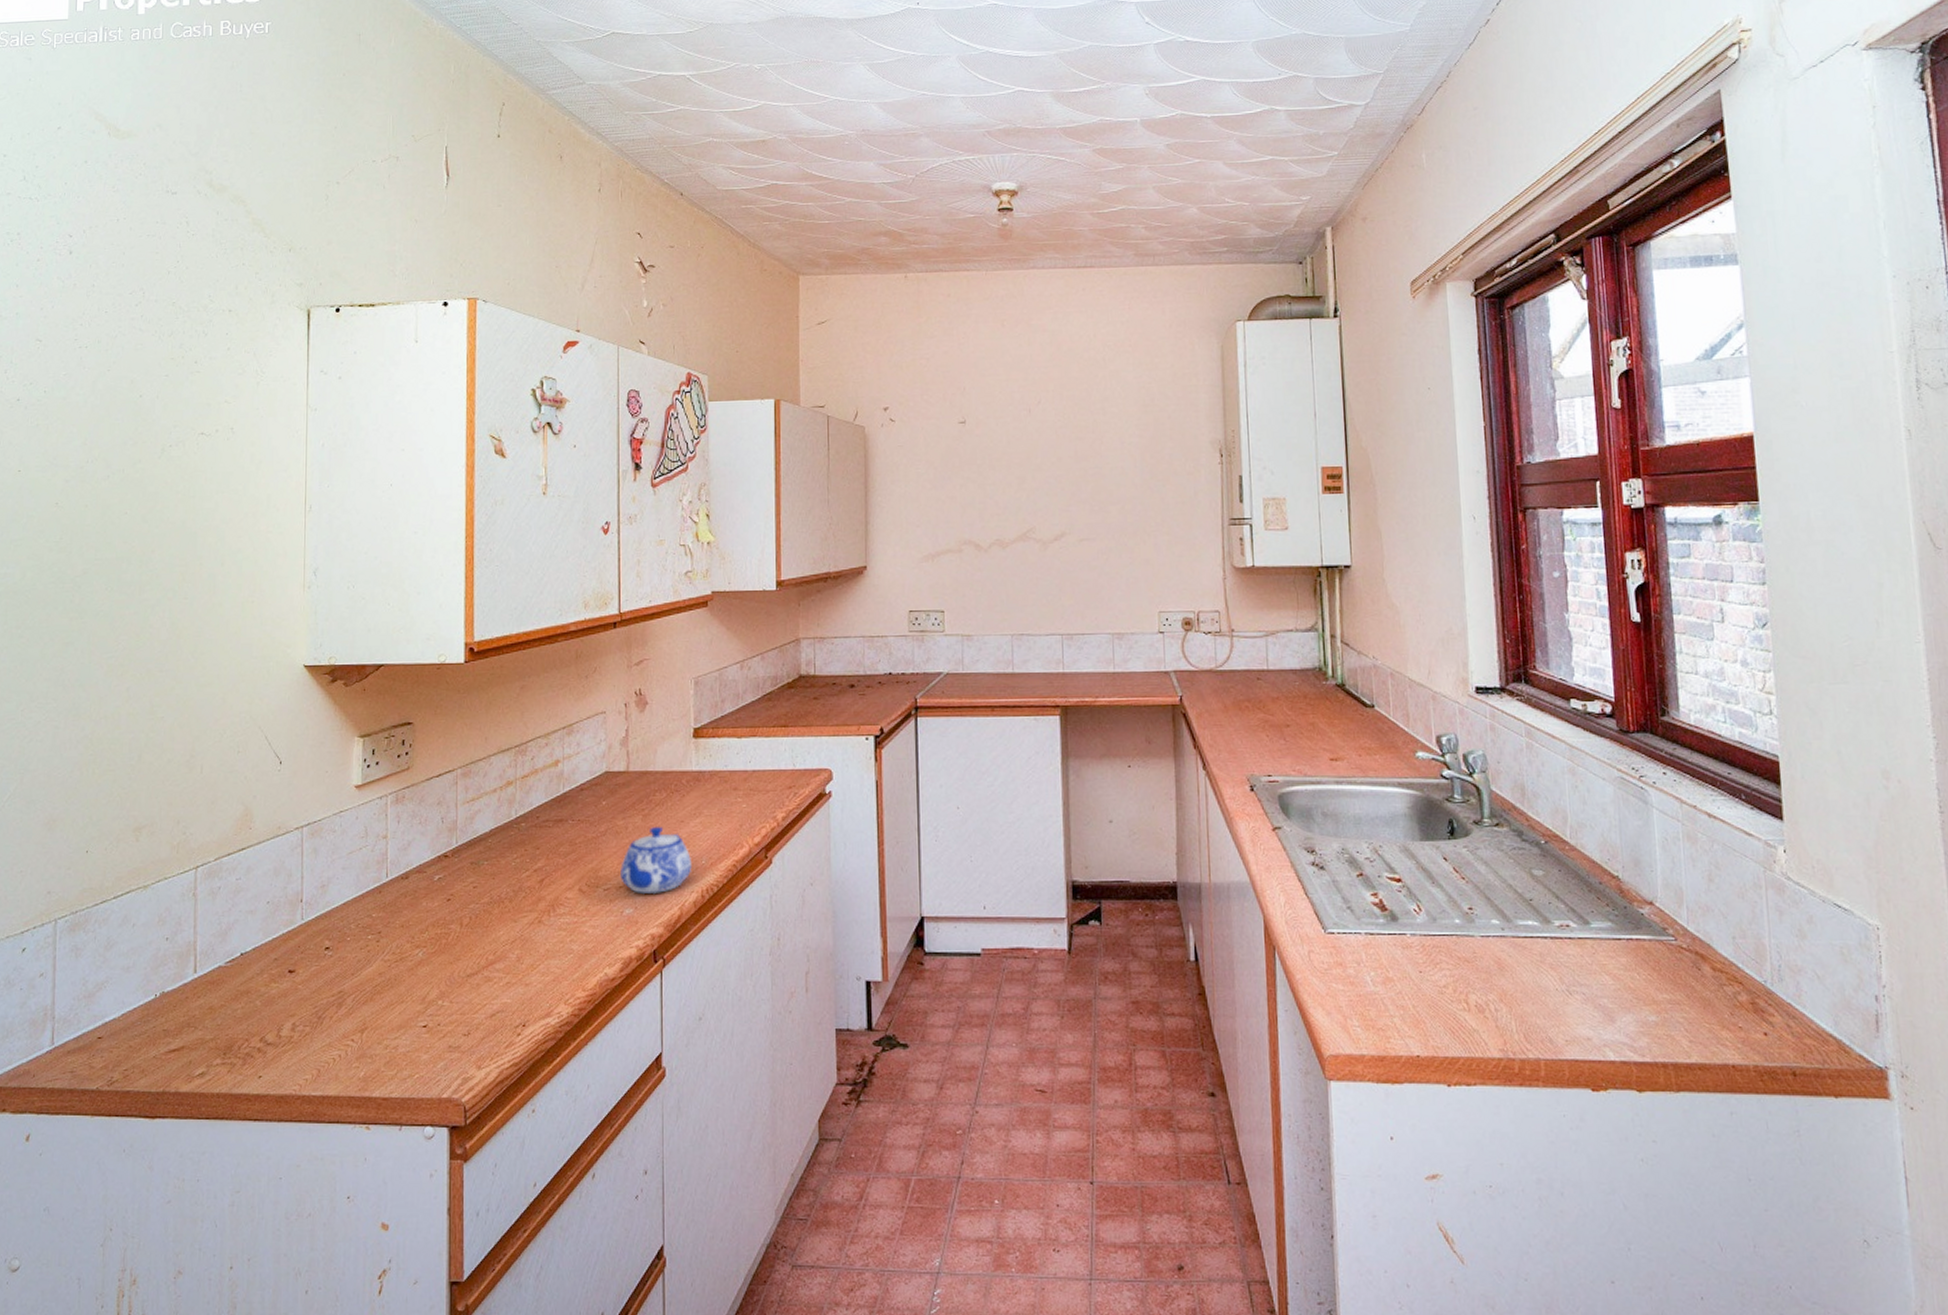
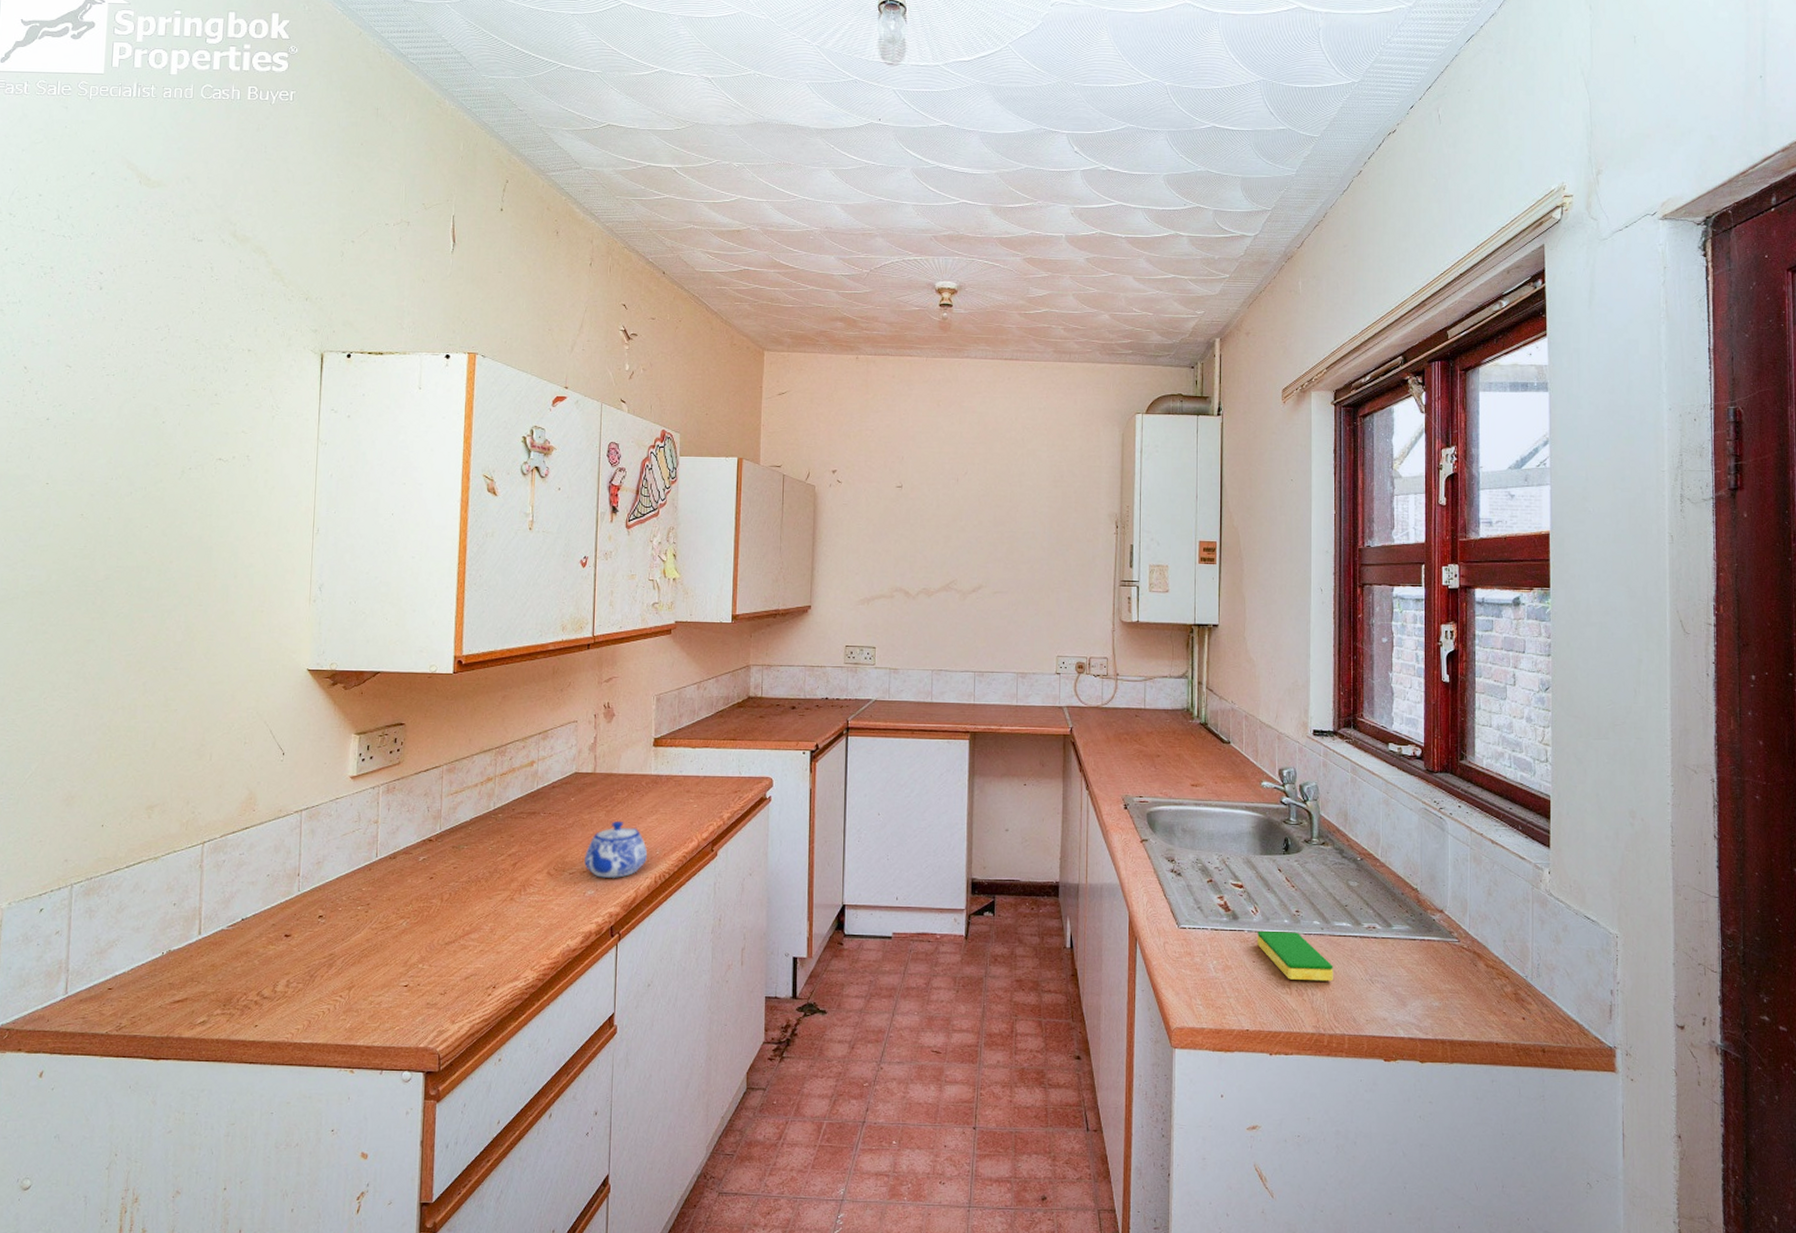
dish sponge: none [1422,934,1521,994] -> present [1257,931,1333,982]

